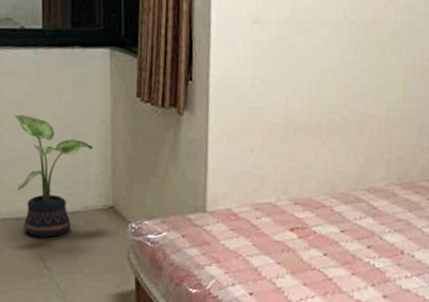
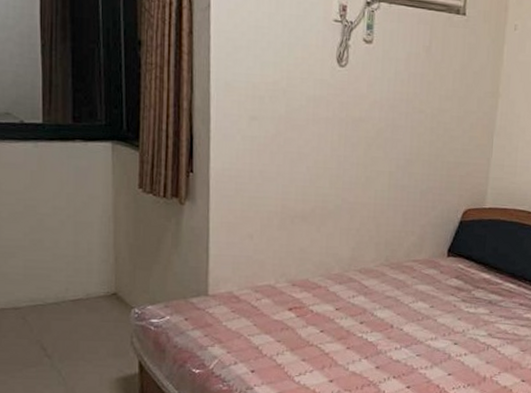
potted plant: present [14,115,93,237] -> none [13,206,95,325]

